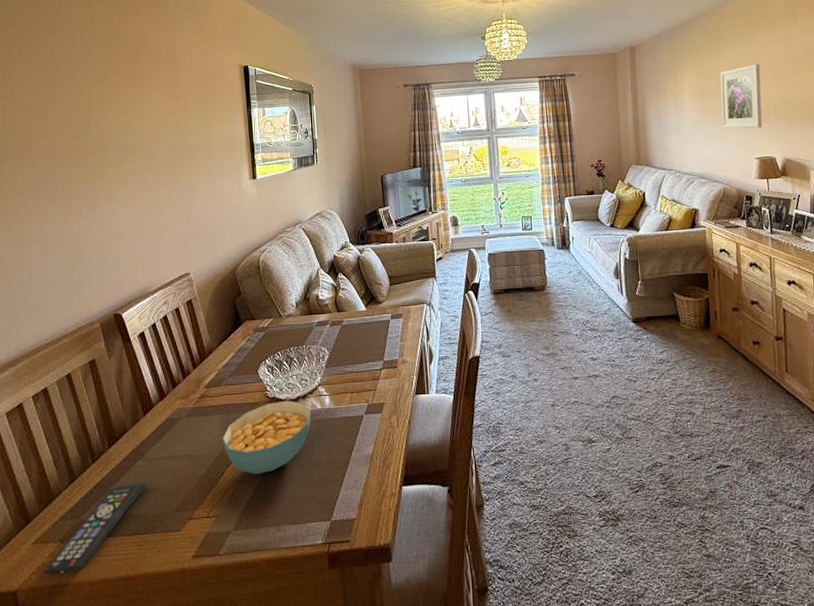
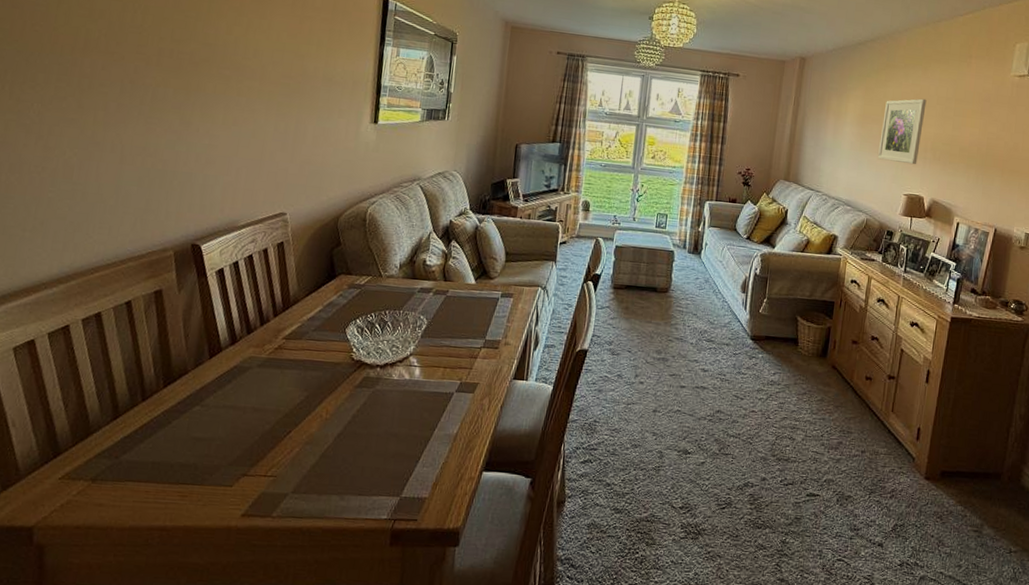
remote control: present [44,481,147,575] -> none [68,428,202,516]
cereal bowl: present [222,400,312,475] -> none [294,365,398,439]

